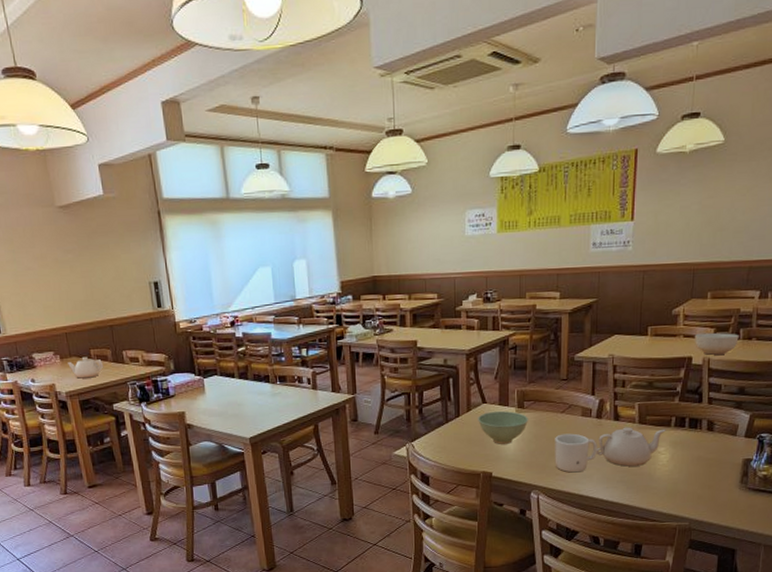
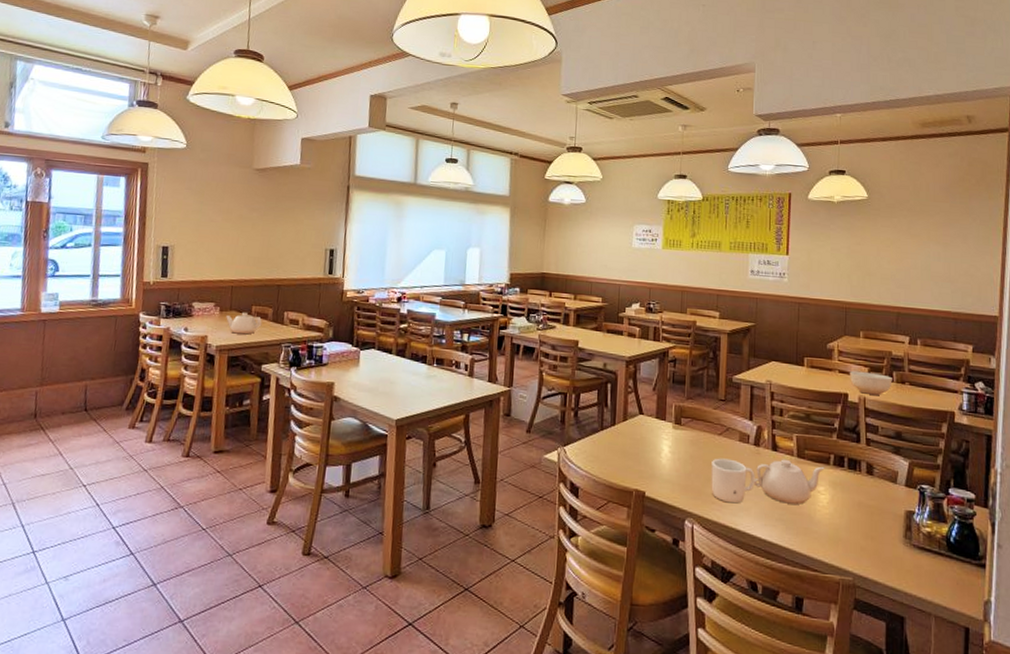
bowl: present [478,410,529,444] -> none [634,424,686,462]

